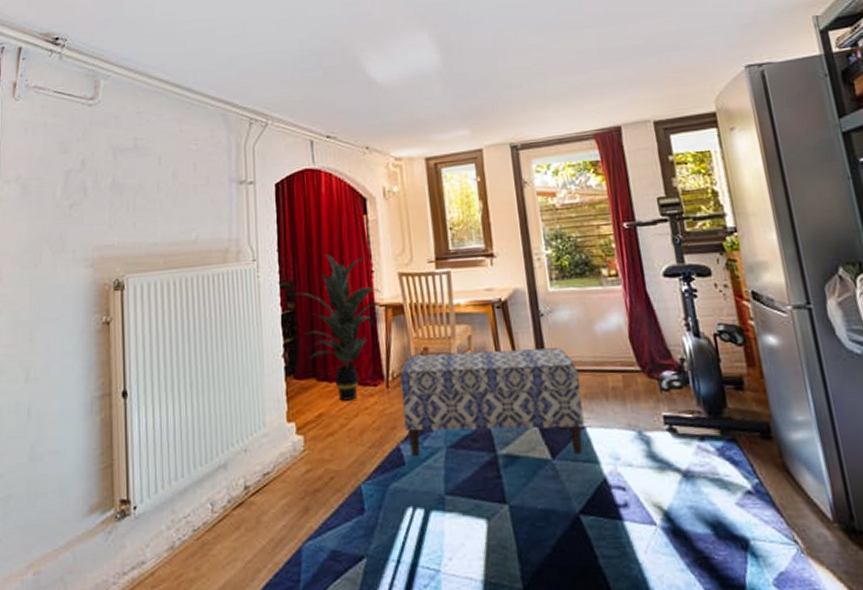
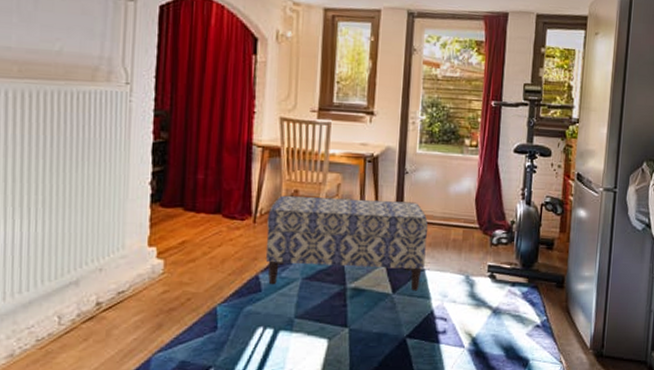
indoor plant: present [291,254,381,401] -> none [166,88,261,231]

